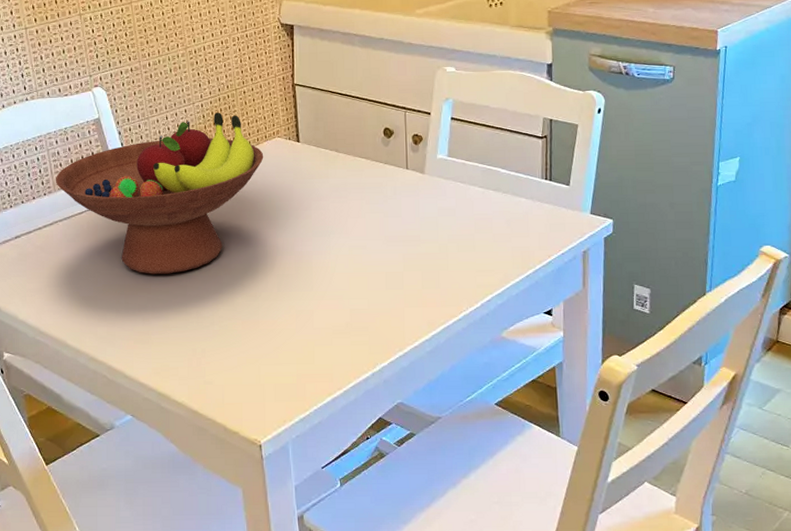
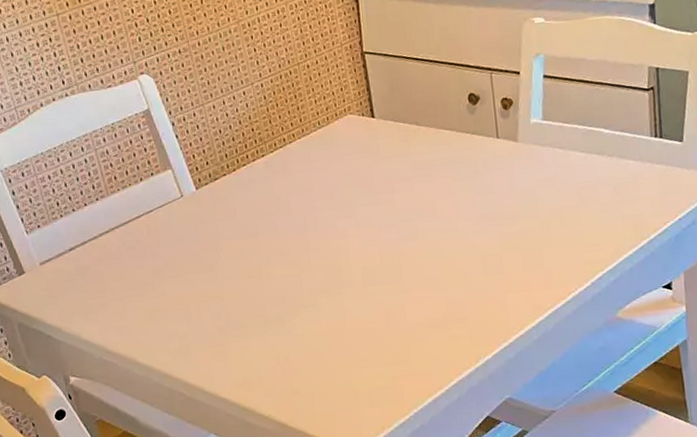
fruit bowl: present [55,112,264,274] -> none [106,91,336,279]

